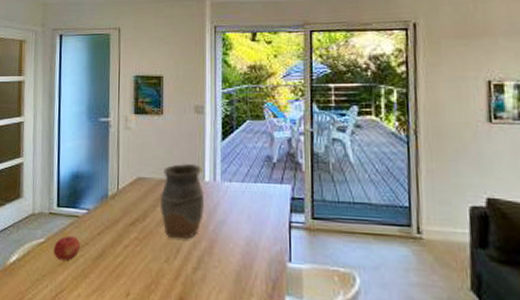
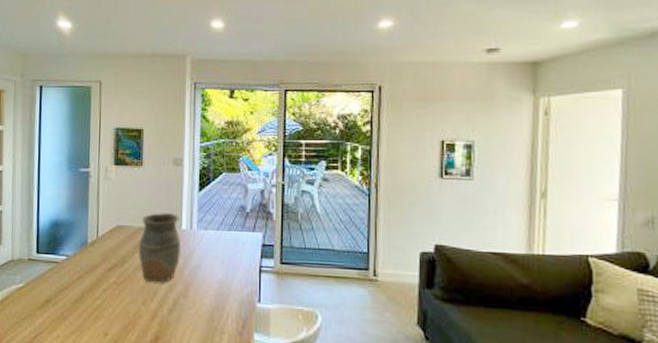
fruit: present [53,235,80,261] -> none [32,280,59,305]

